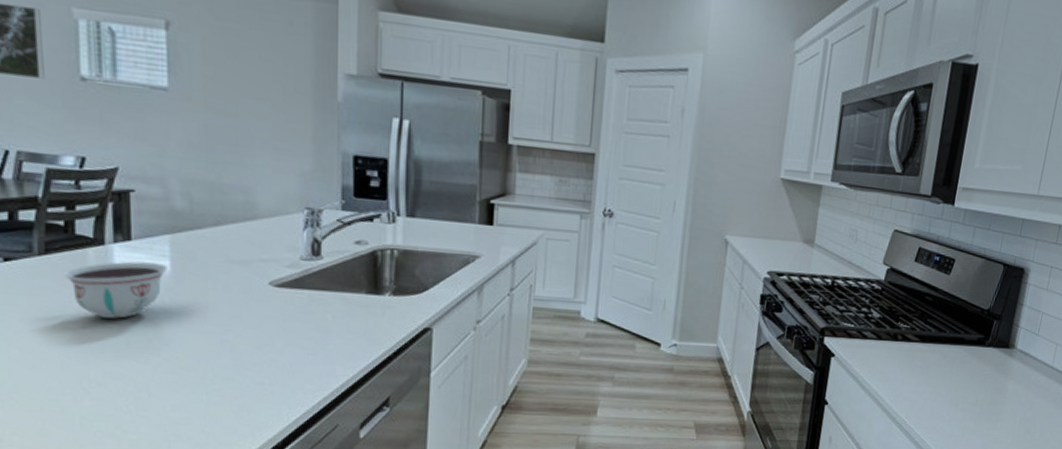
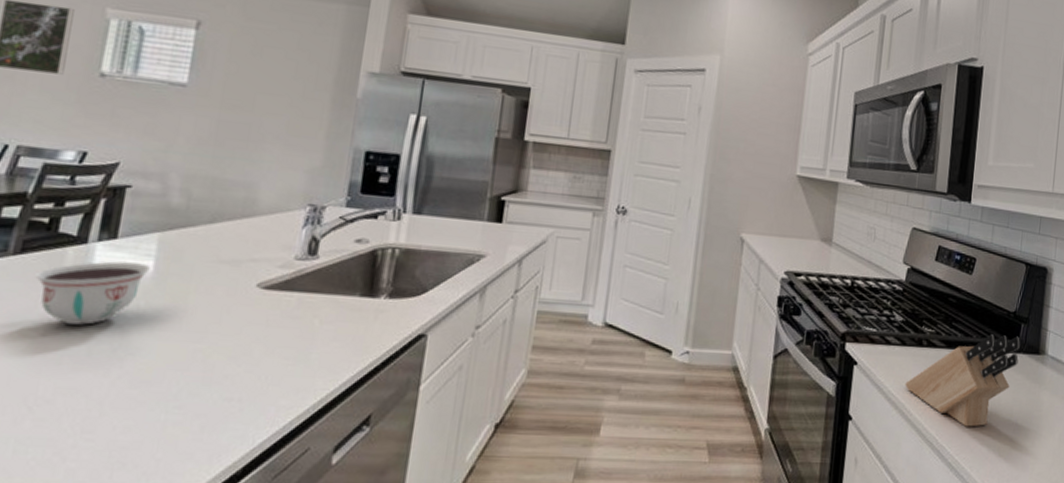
knife block: none [879,330,992,411] -> present [905,334,1021,427]

